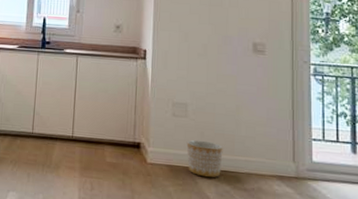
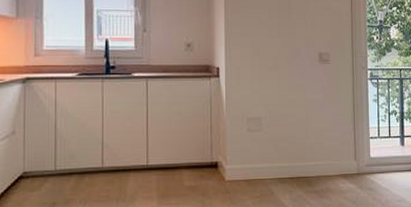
planter: present [186,140,223,178] -> none [262,151,295,186]

